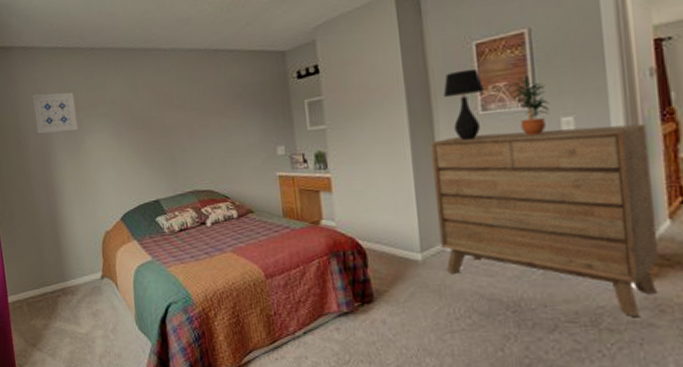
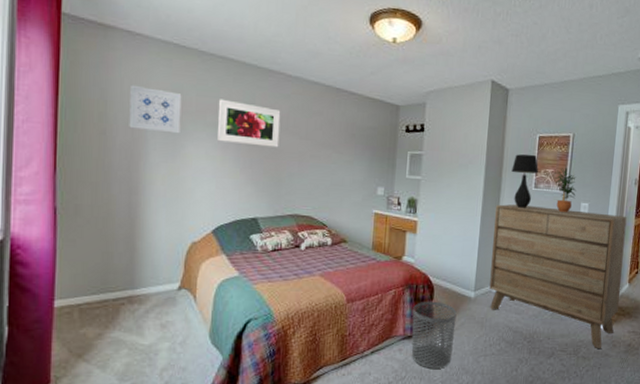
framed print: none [105,86,167,131] -> present [217,99,281,148]
waste bin: none [344,269,406,350] -> present [411,301,457,369]

